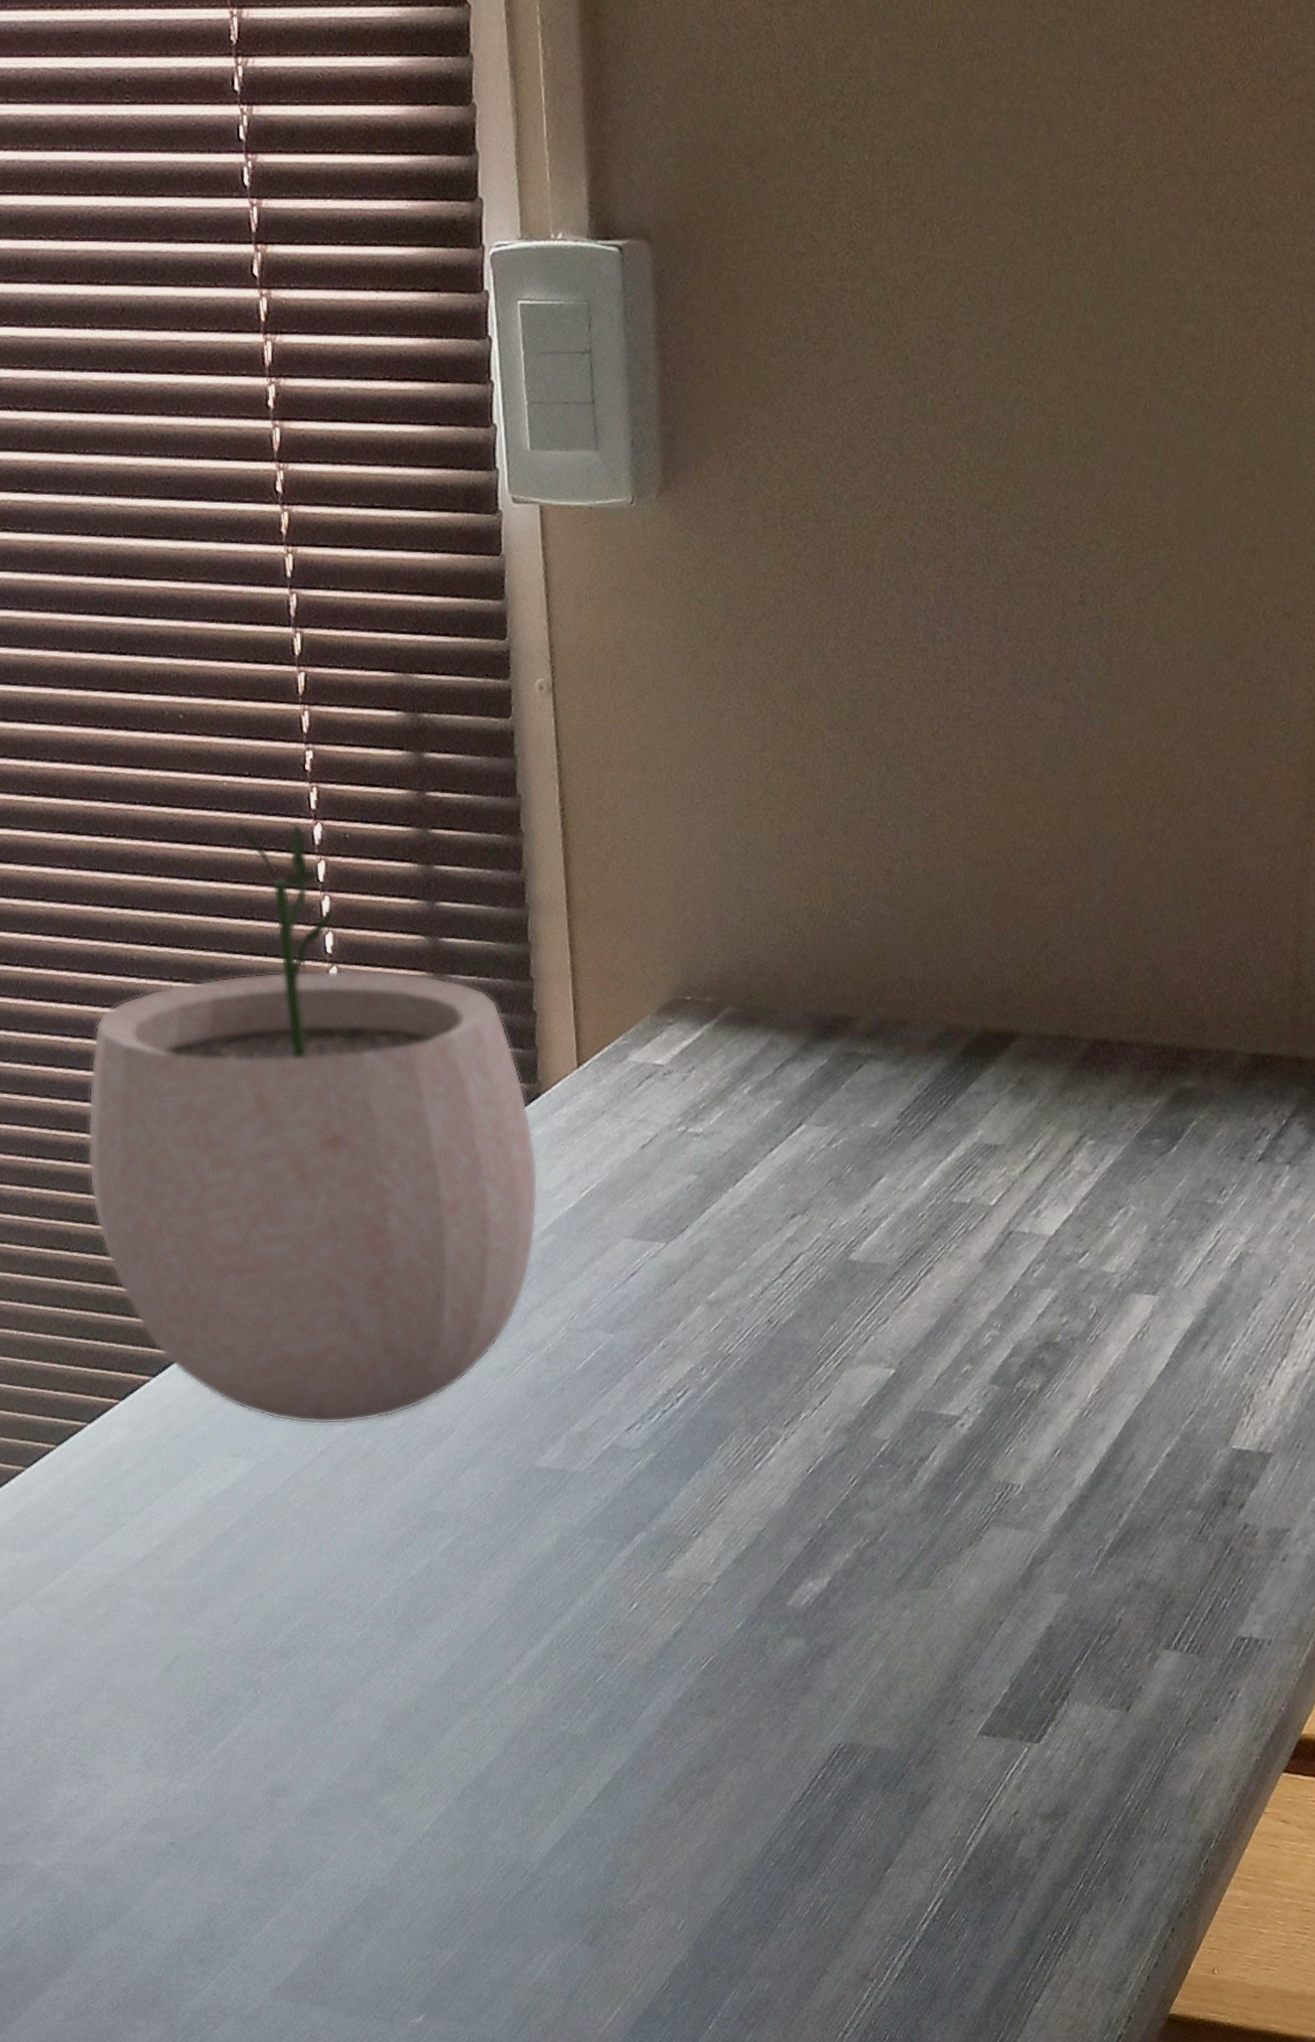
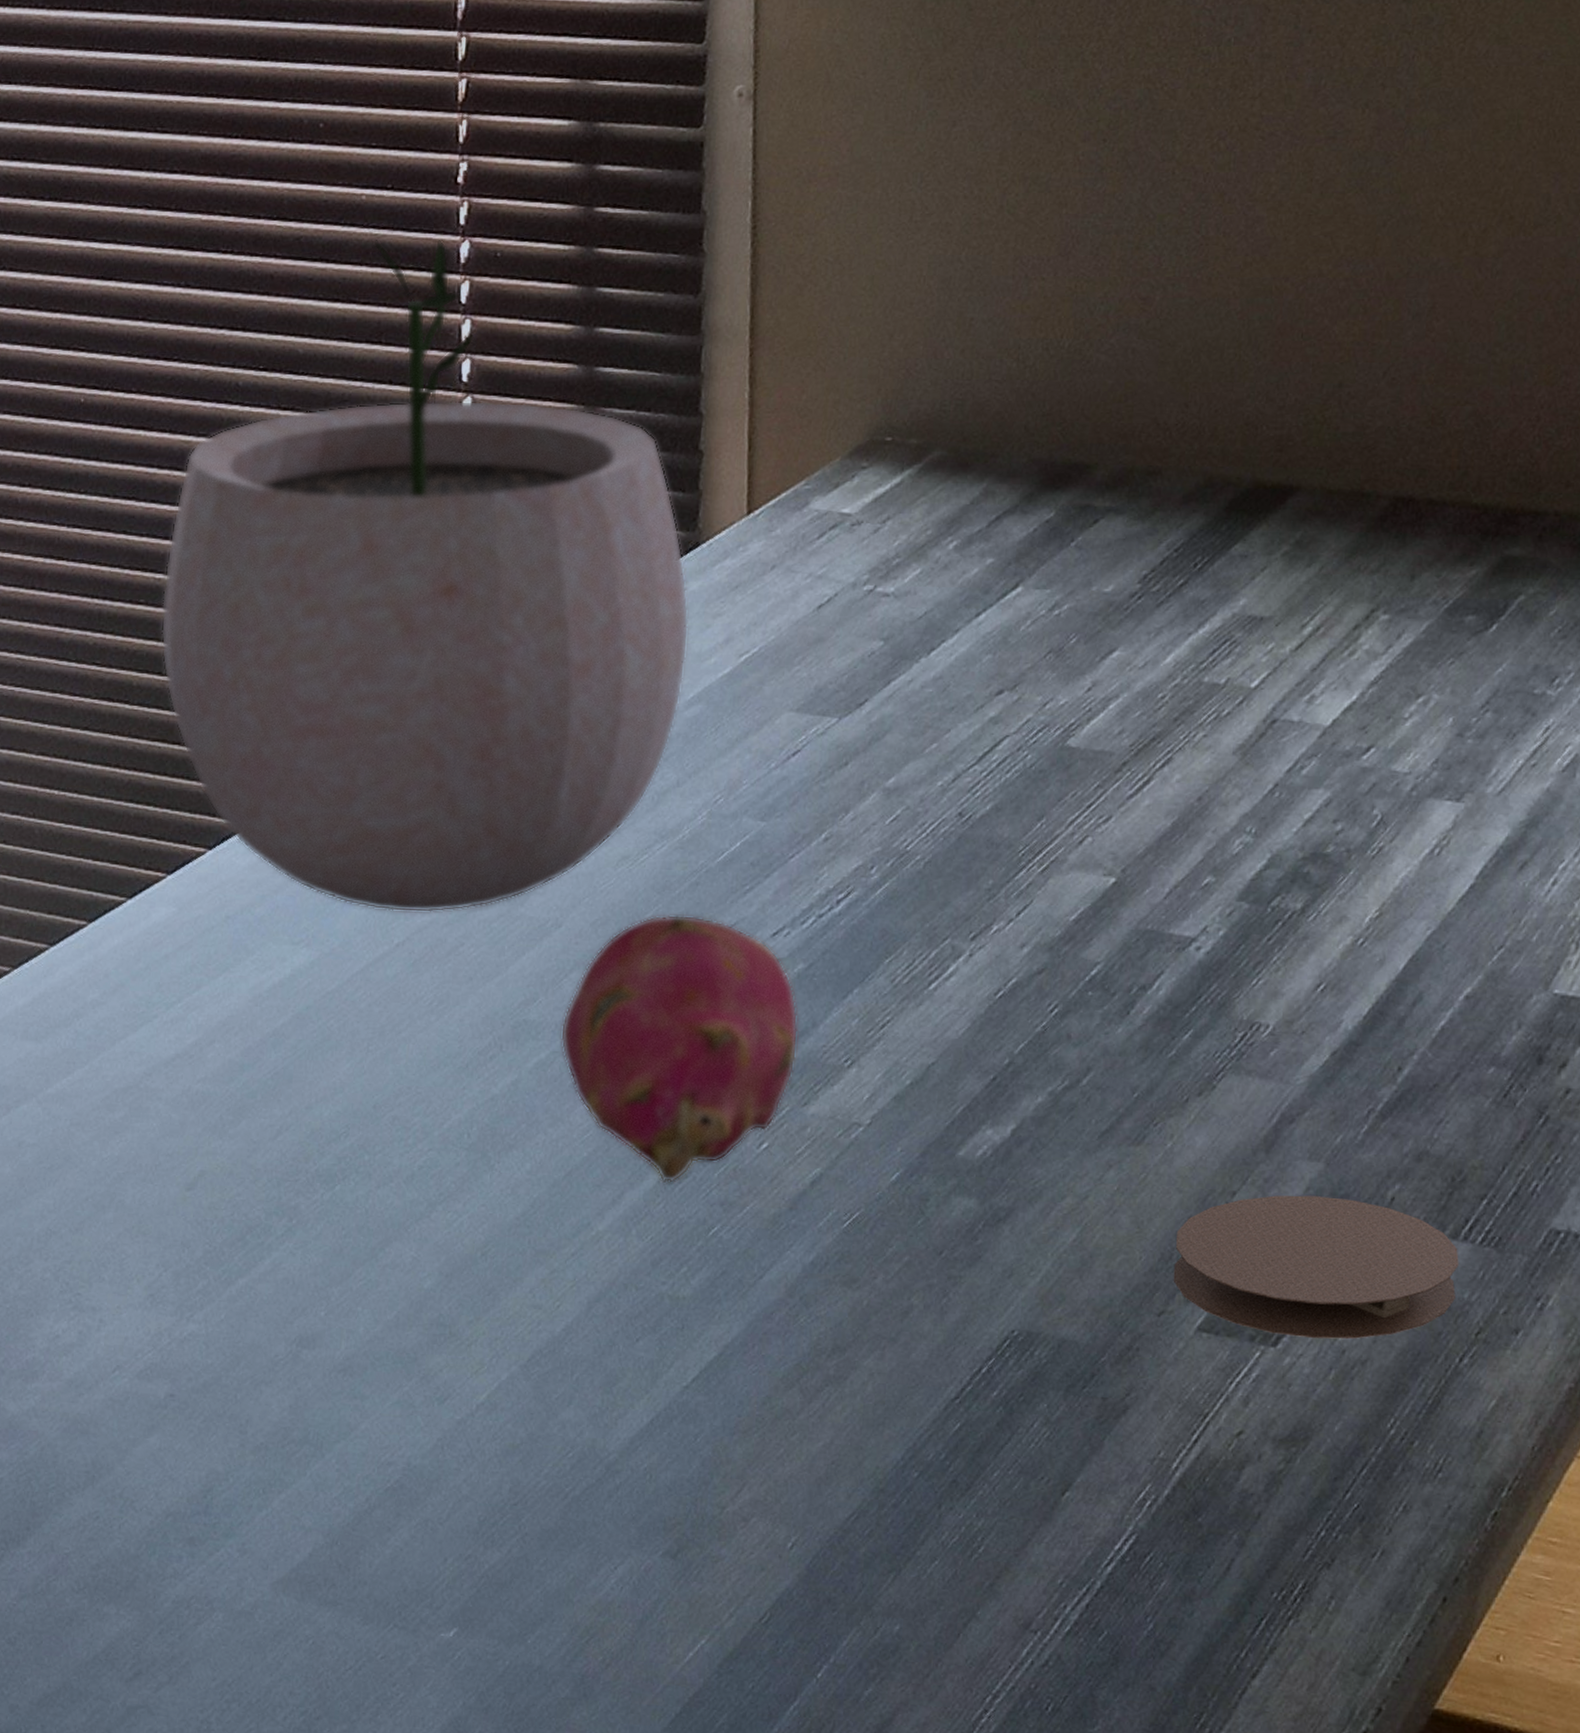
fruit: none [462,1416,655,1642] -> present [560,914,799,1184]
coaster: none [959,1621,1171,1734] -> present [1173,1195,1459,1339]

